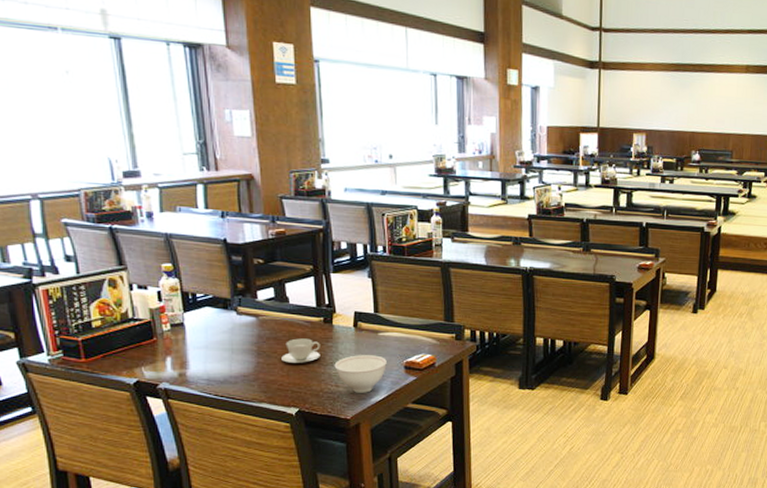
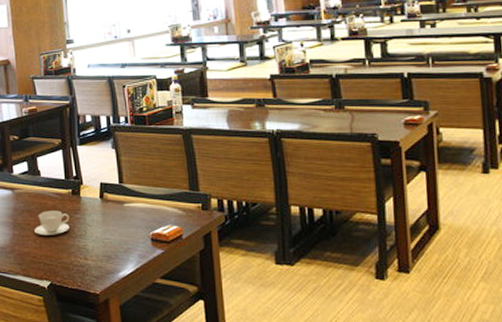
bowl: present [334,355,387,393] -> none [83,227,133,267]

